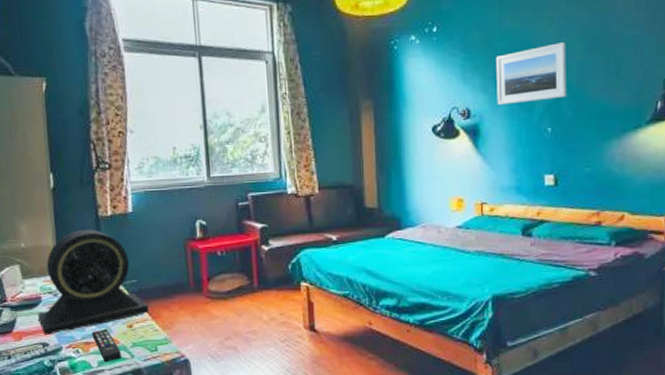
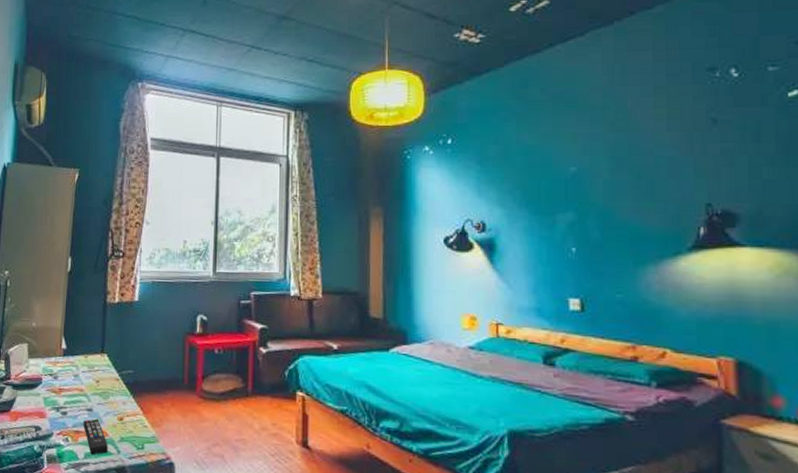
speaker: present [38,230,150,335] -> none [36,314,142,419]
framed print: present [495,42,567,105] -> none [513,160,593,220]

